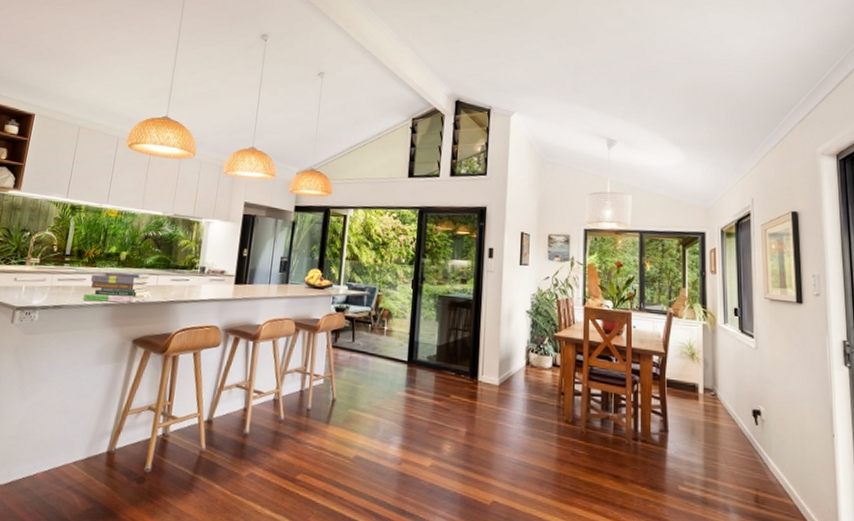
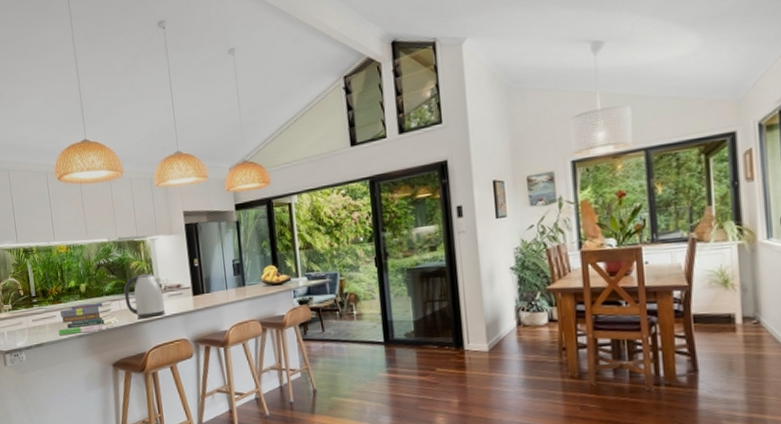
kettle: none [164,253,206,299] -> present [123,273,165,319]

